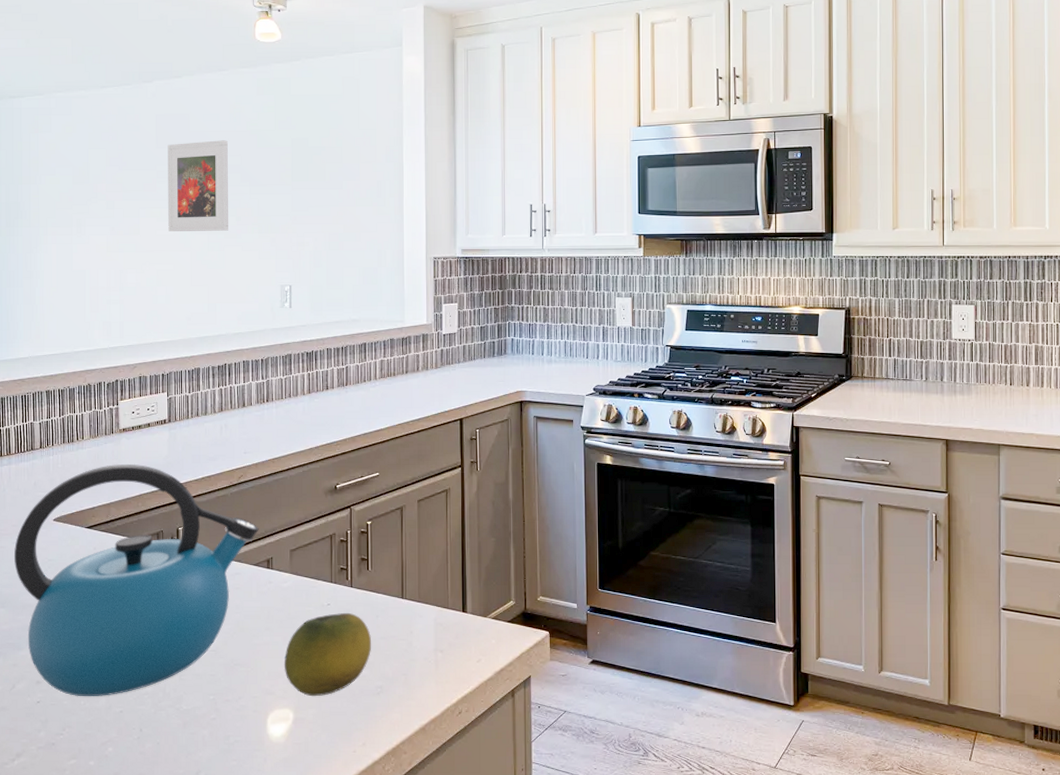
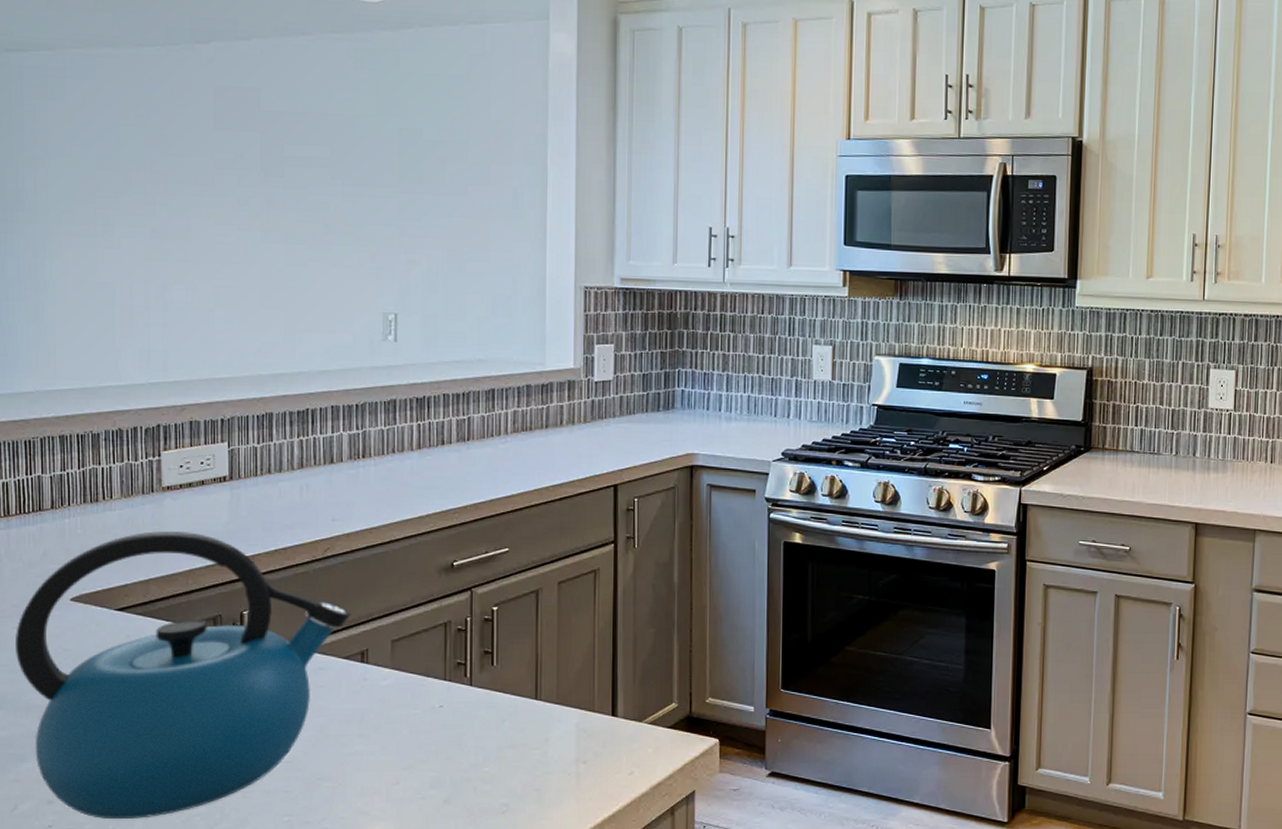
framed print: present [168,140,228,231] -> none [230,124,313,241]
fruit: present [284,612,372,697] -> none [381,716,496,817]

